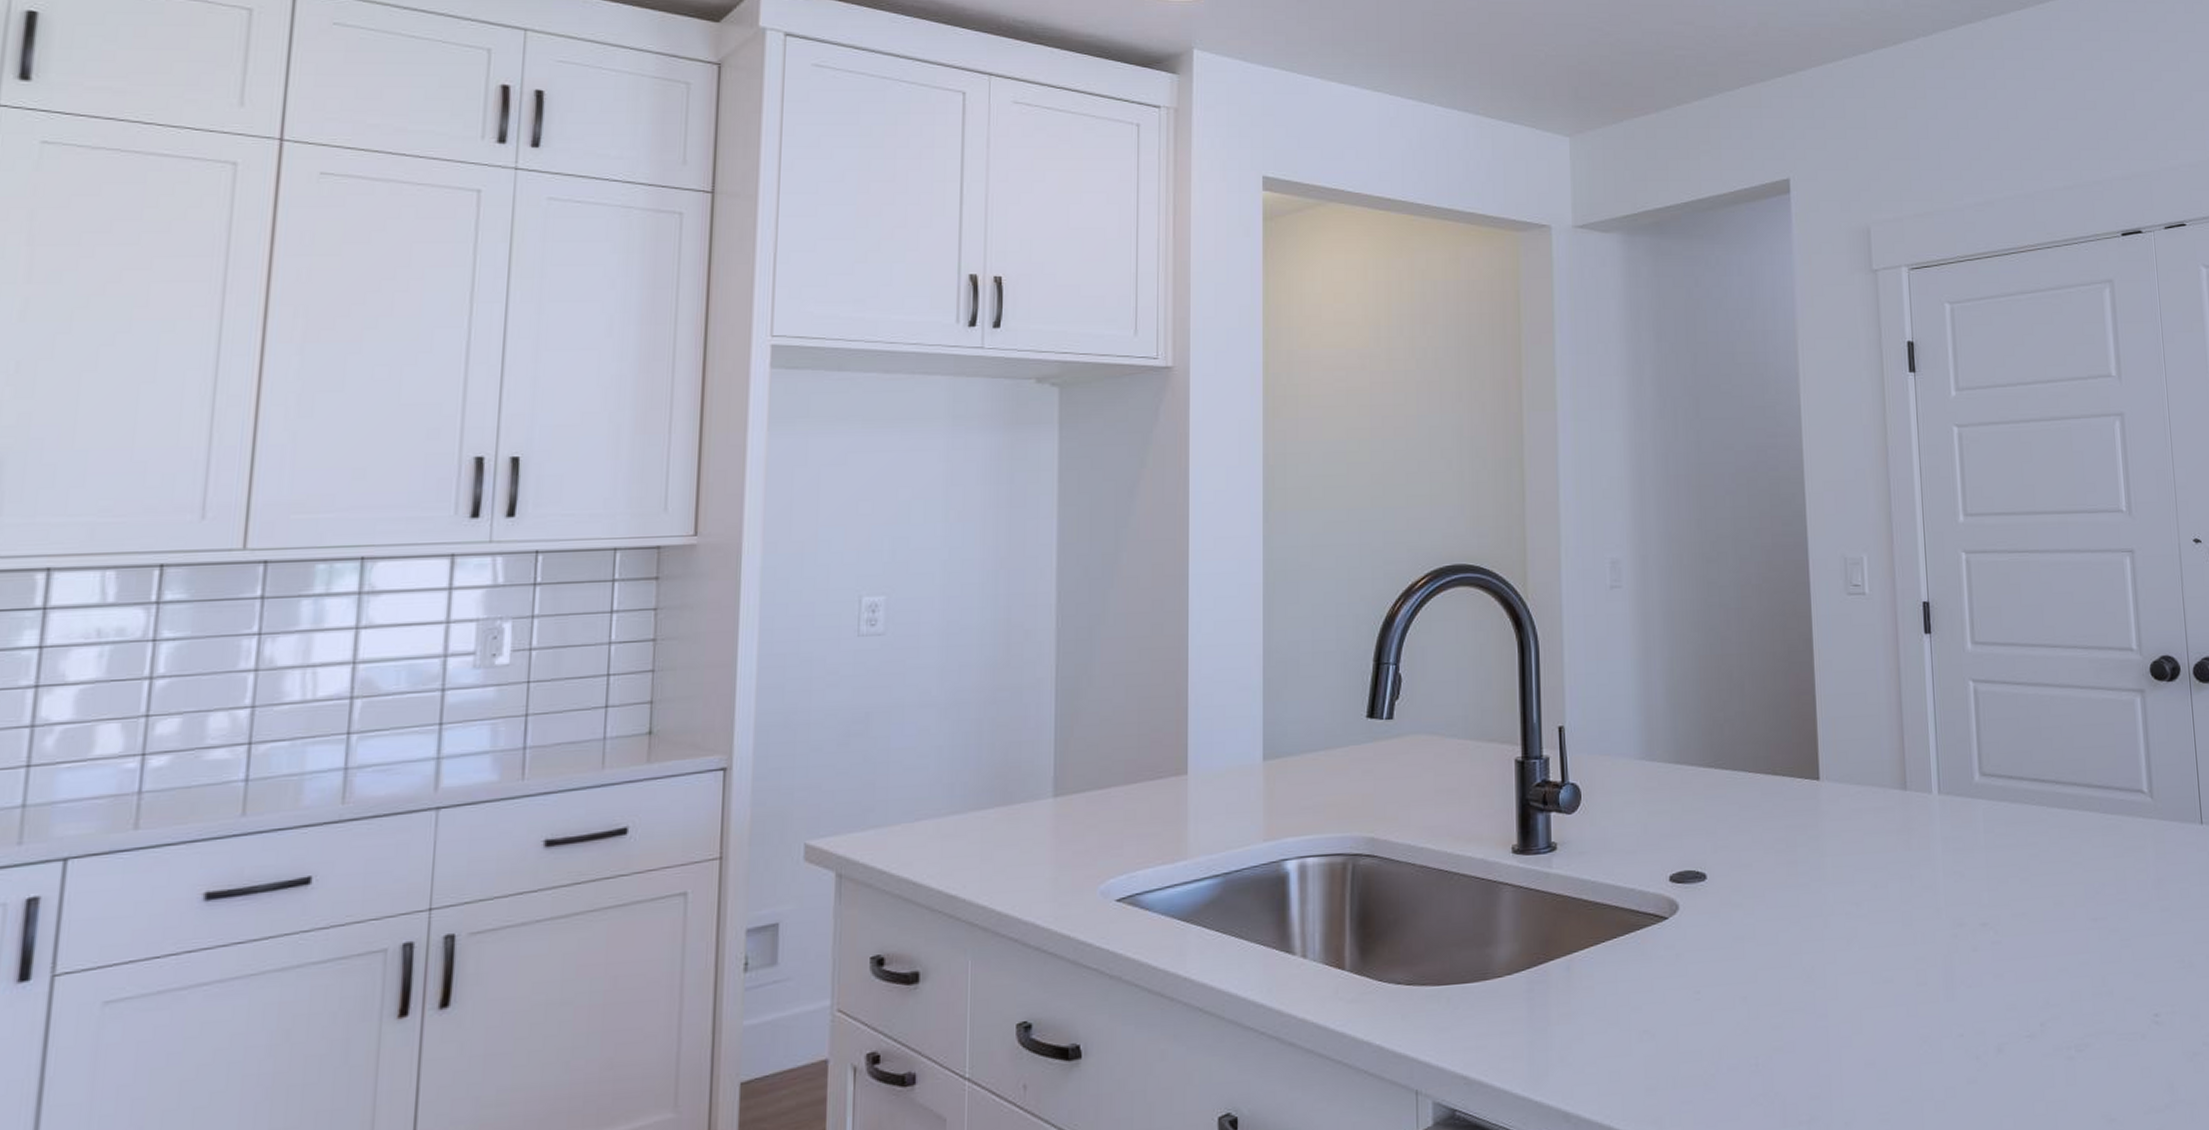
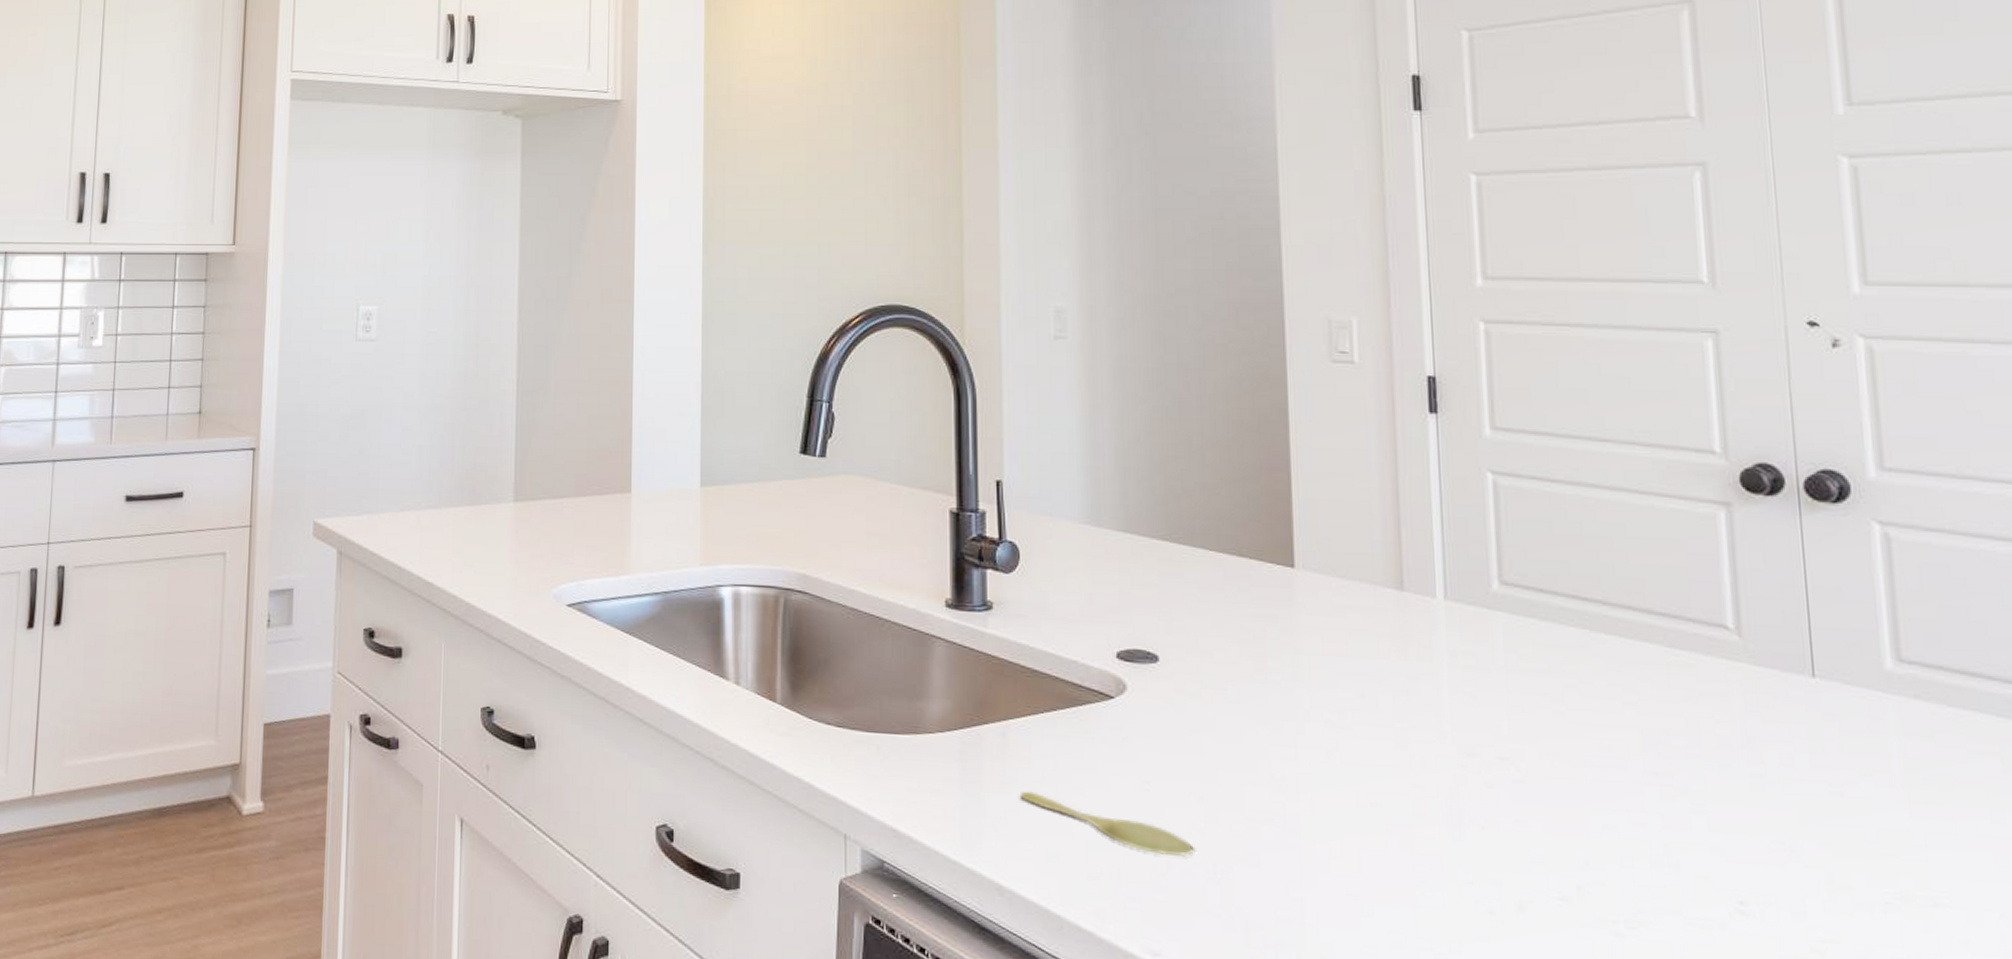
spoon: none [1583,1017,1739,1057] -> present [1019,790,1194,856]

